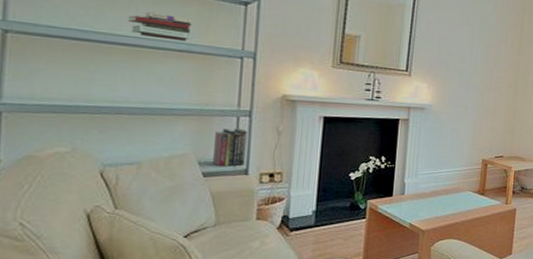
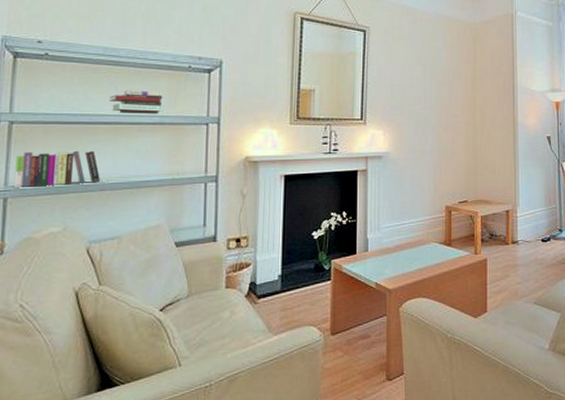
books: none [9,65,118,106] -> present [13,150,101,189]
books: present [213,128,247,167] -> none [184,194,215,236]

